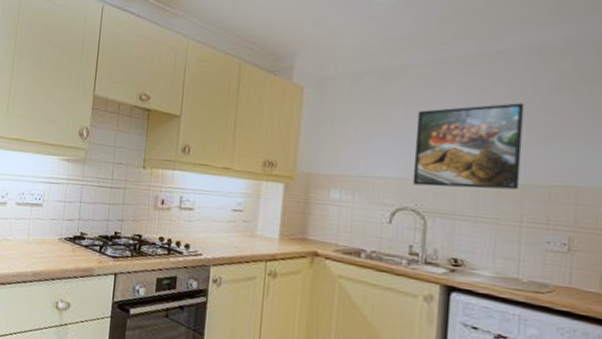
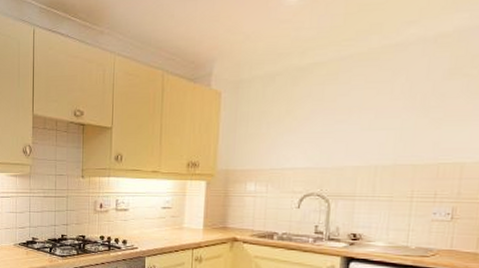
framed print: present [412,103,525,190] -> none [318,91,420,173]

